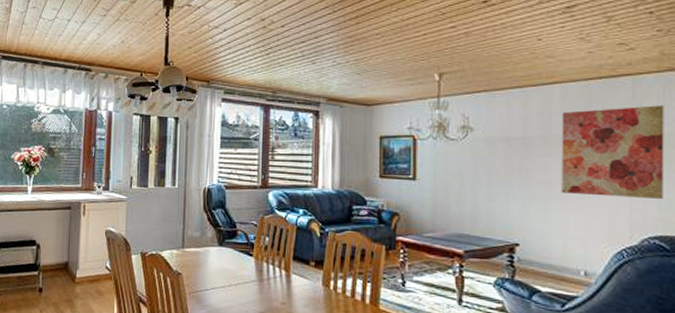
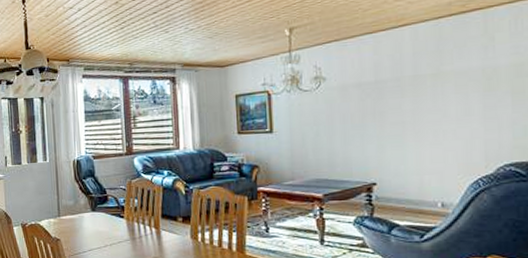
wall art: present [561,105,665,199] -> none [413,35,519,131]

